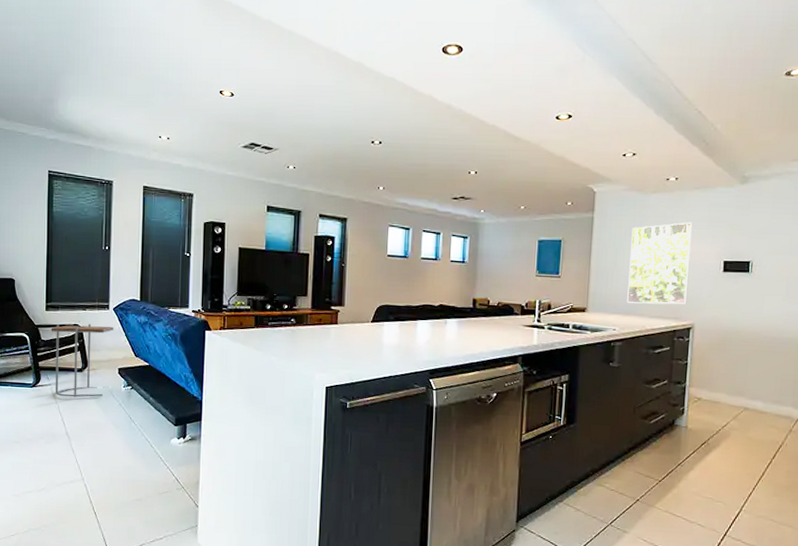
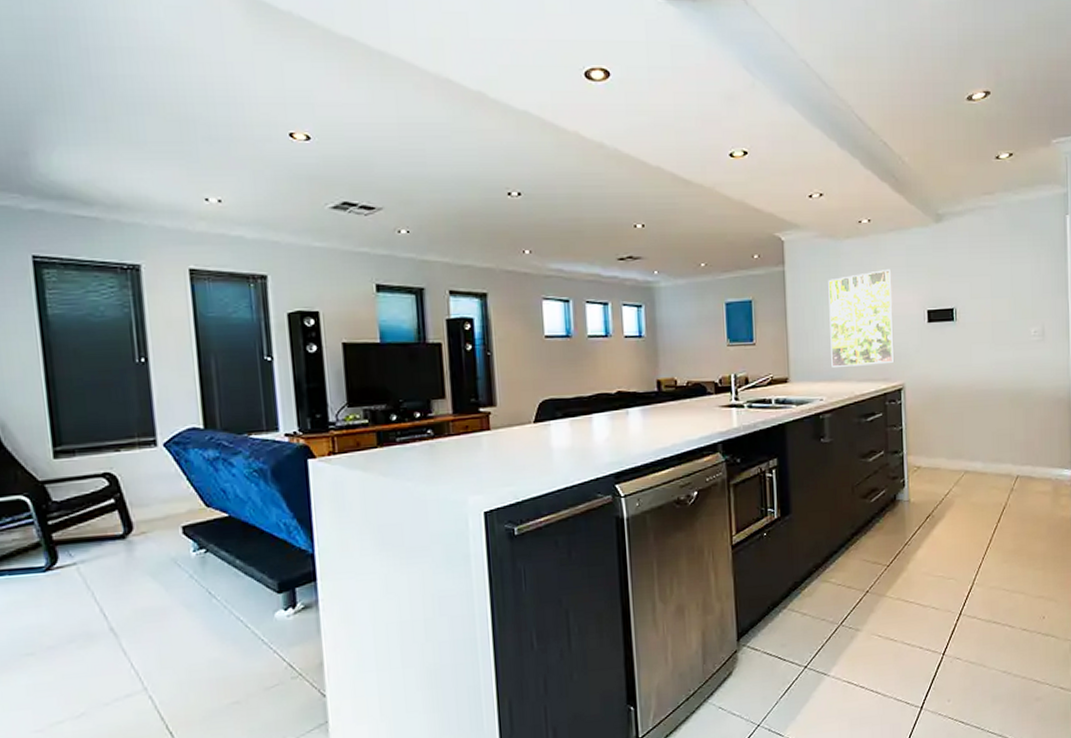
side table: present [51,324,114,398] -> none [65,469,168,579]

